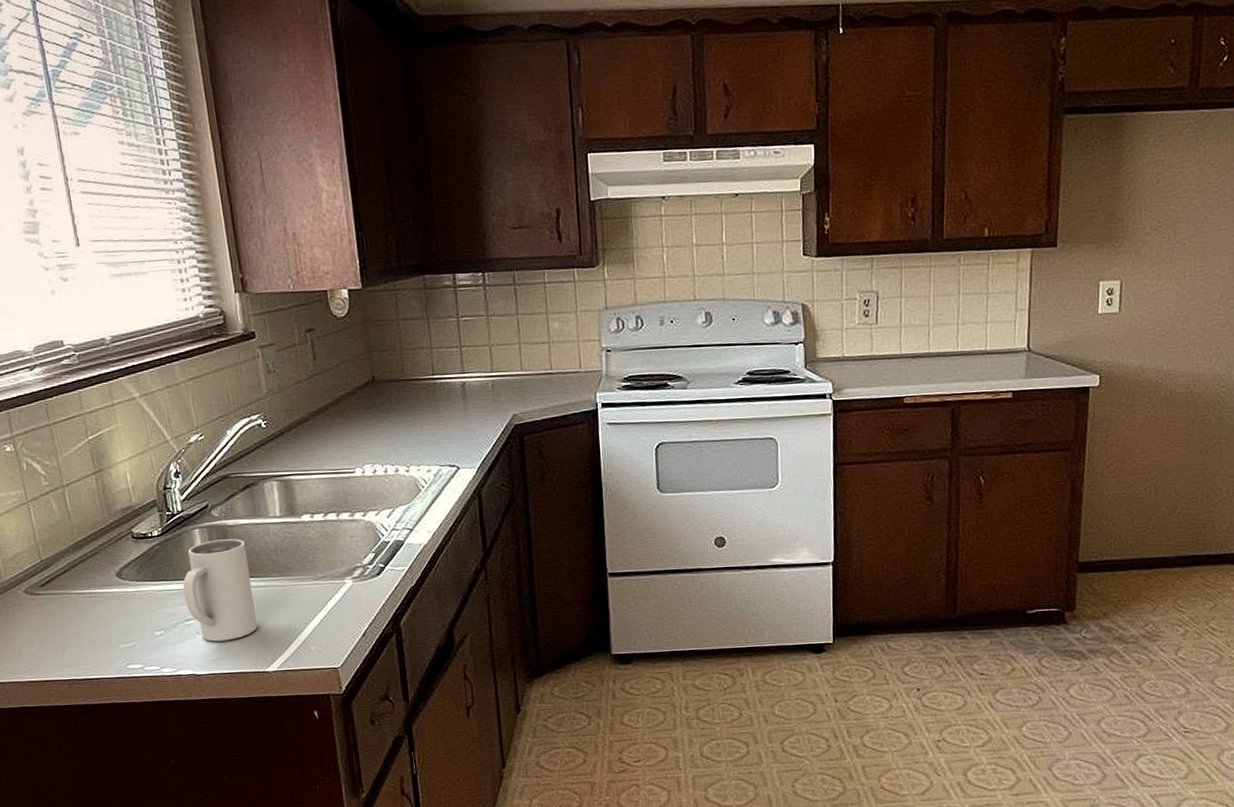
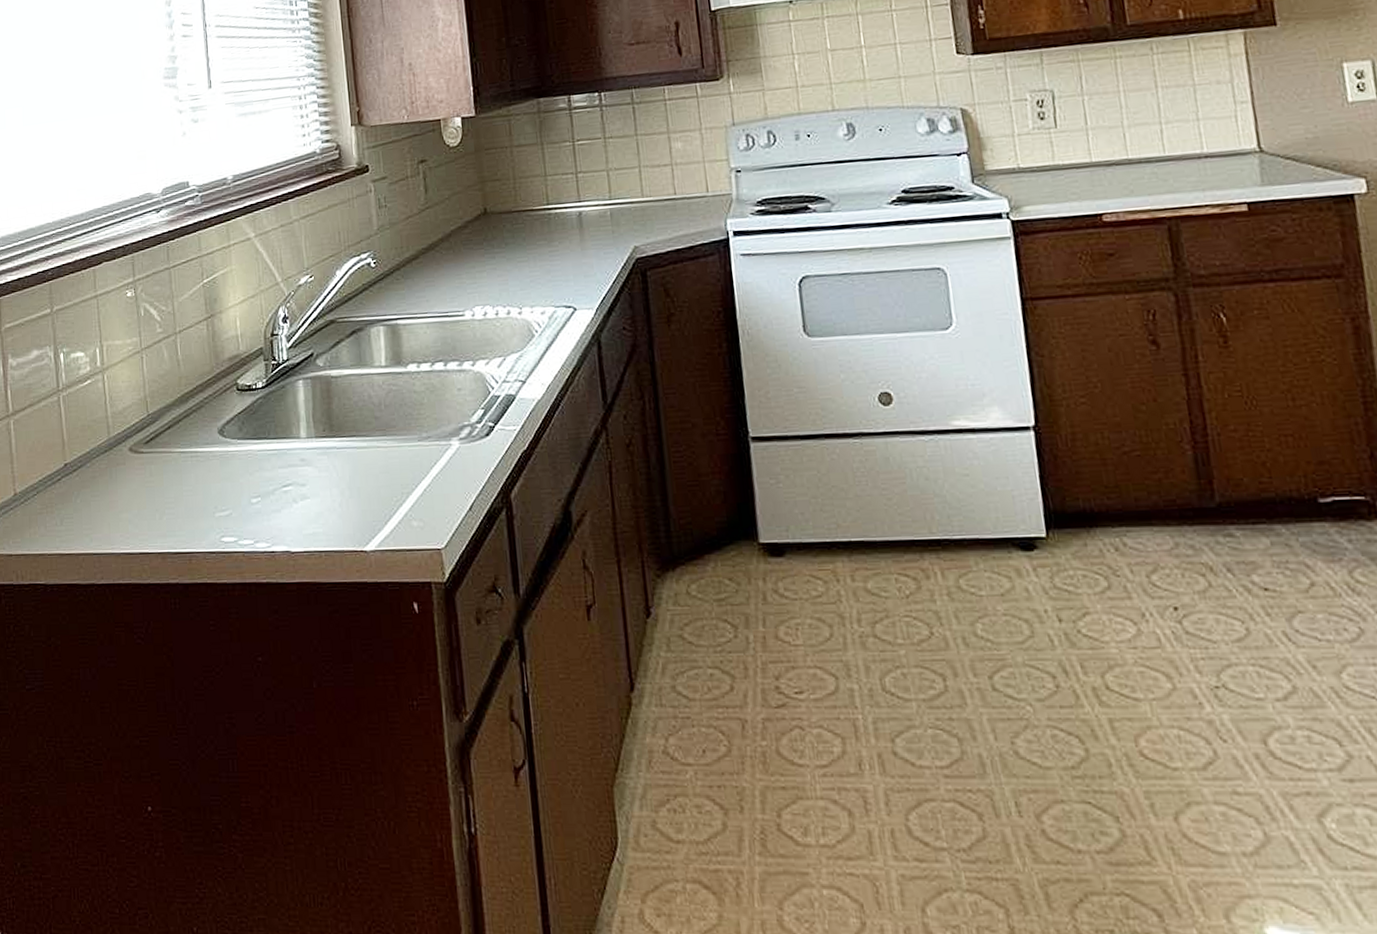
mug: present [182,539,257,642] -> none [283,391,357,512]

